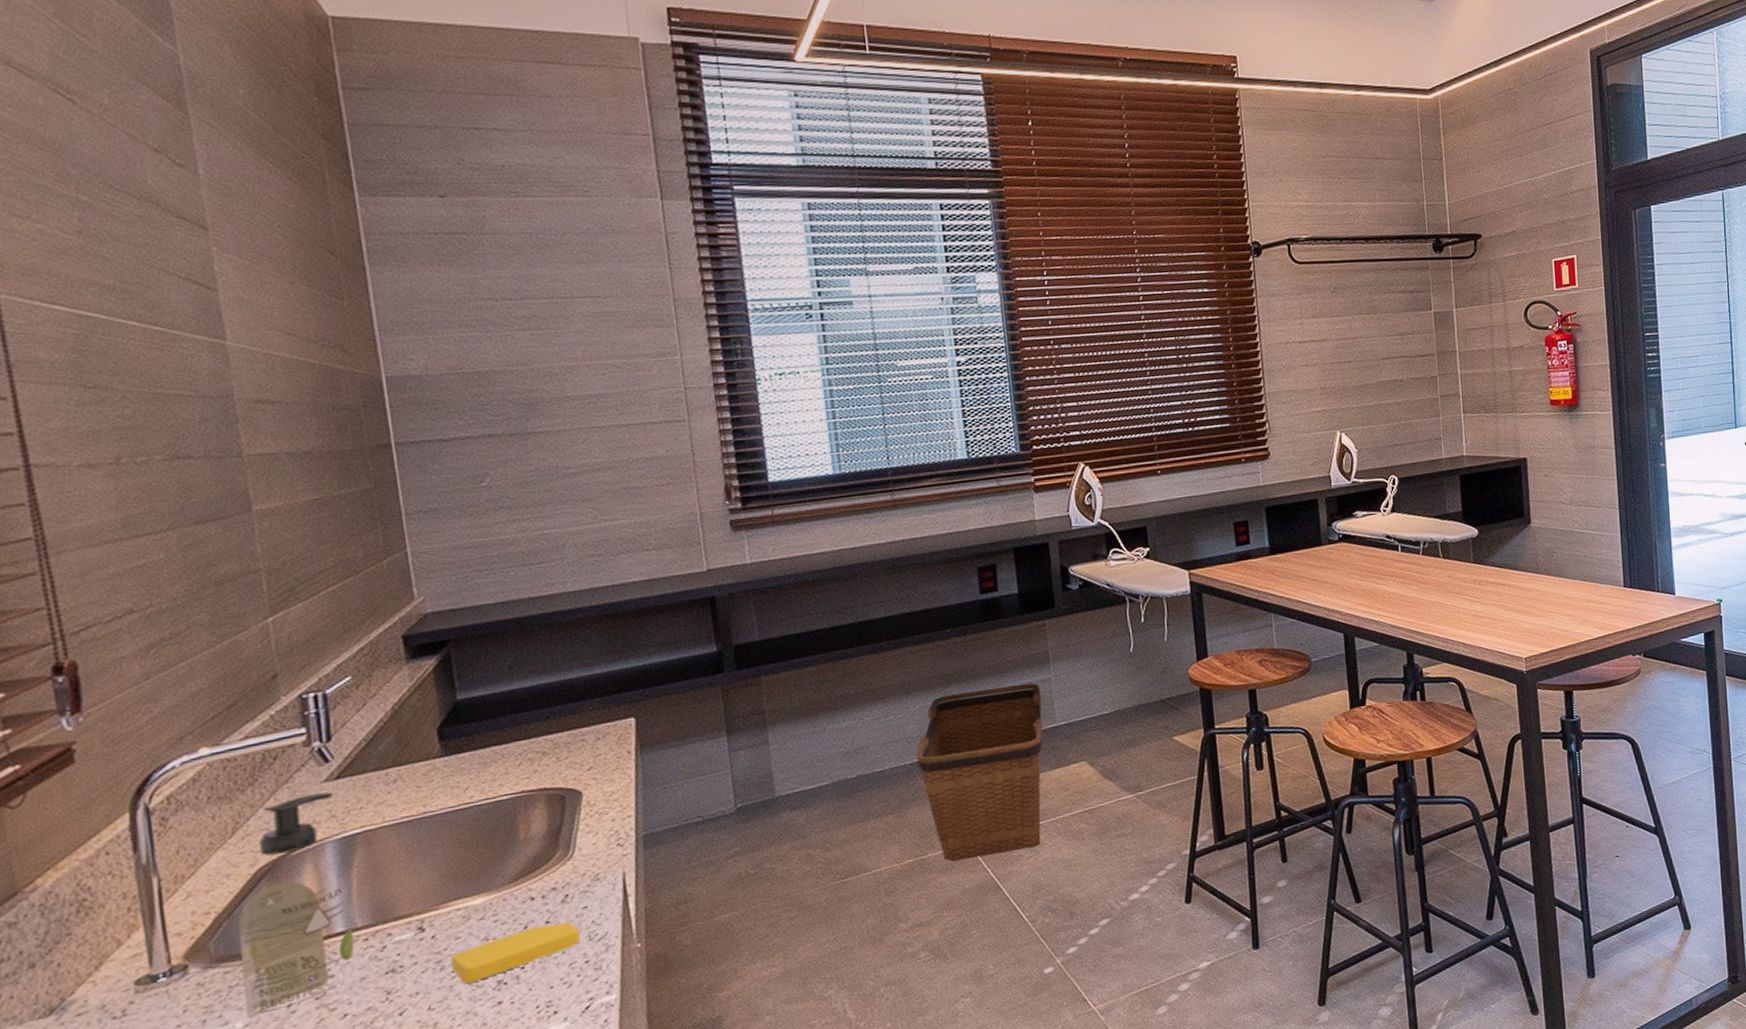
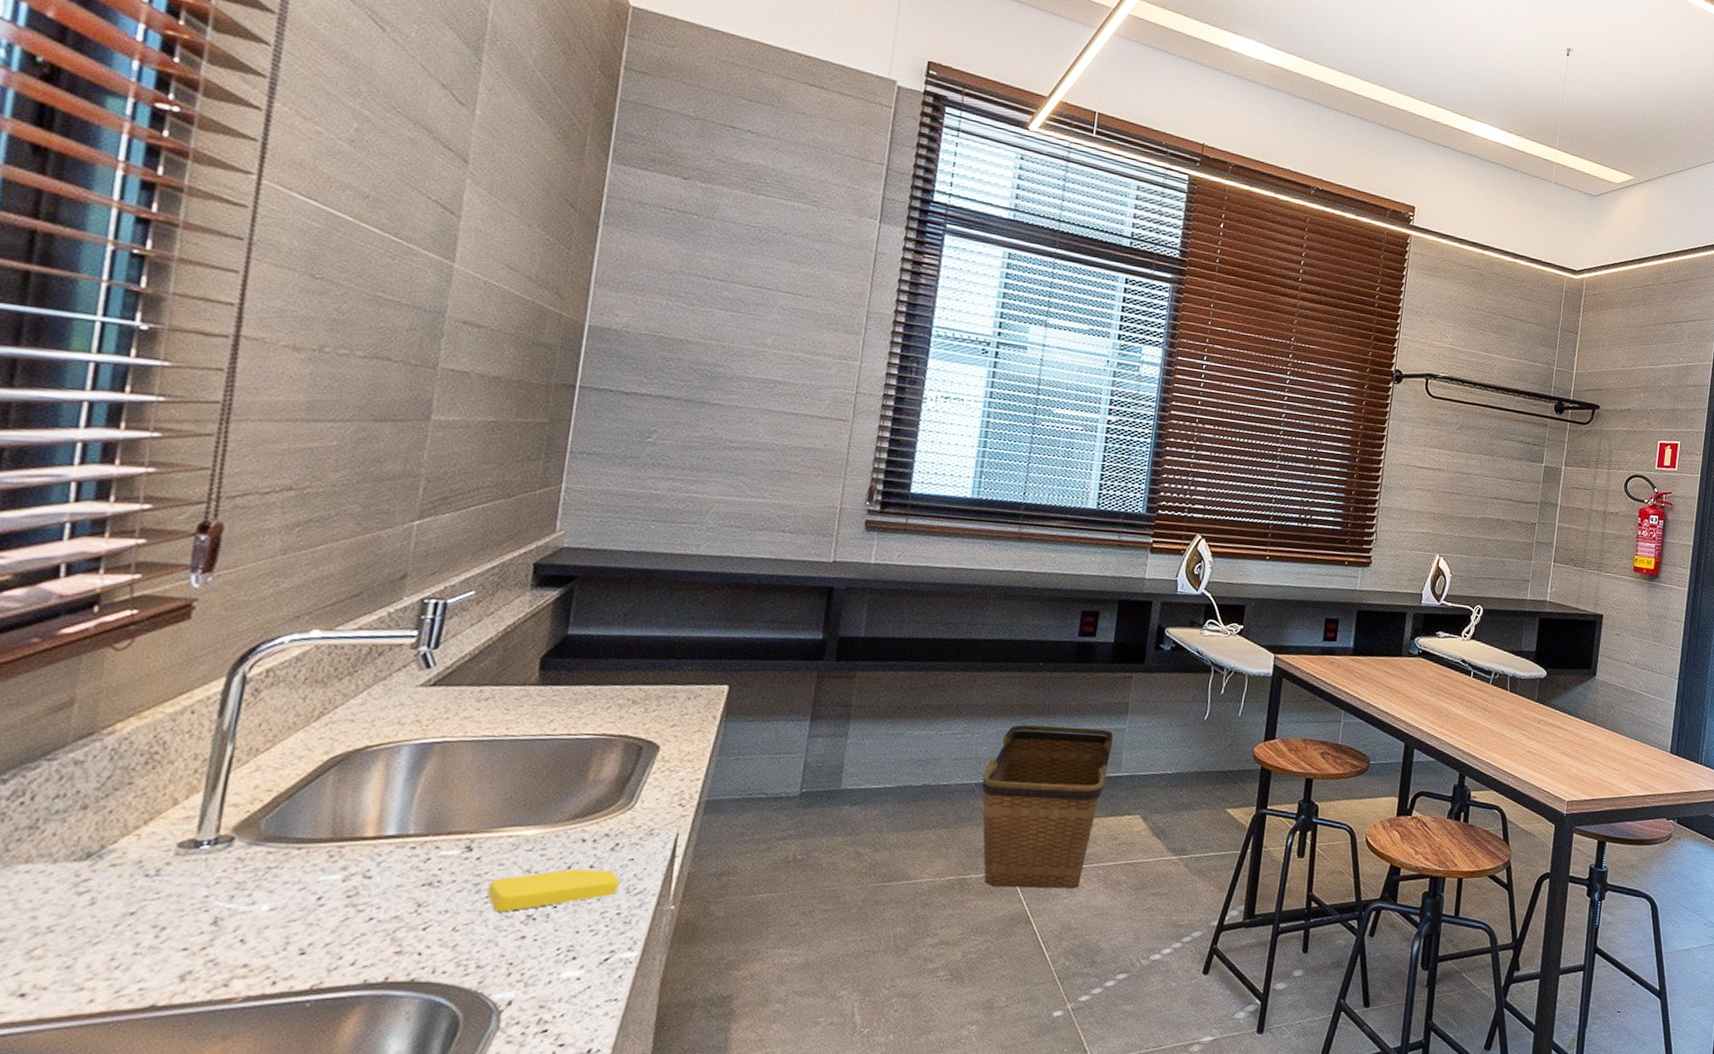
soap dispenser: present [238,792,355,1020] -> none [275,695,425,904]

